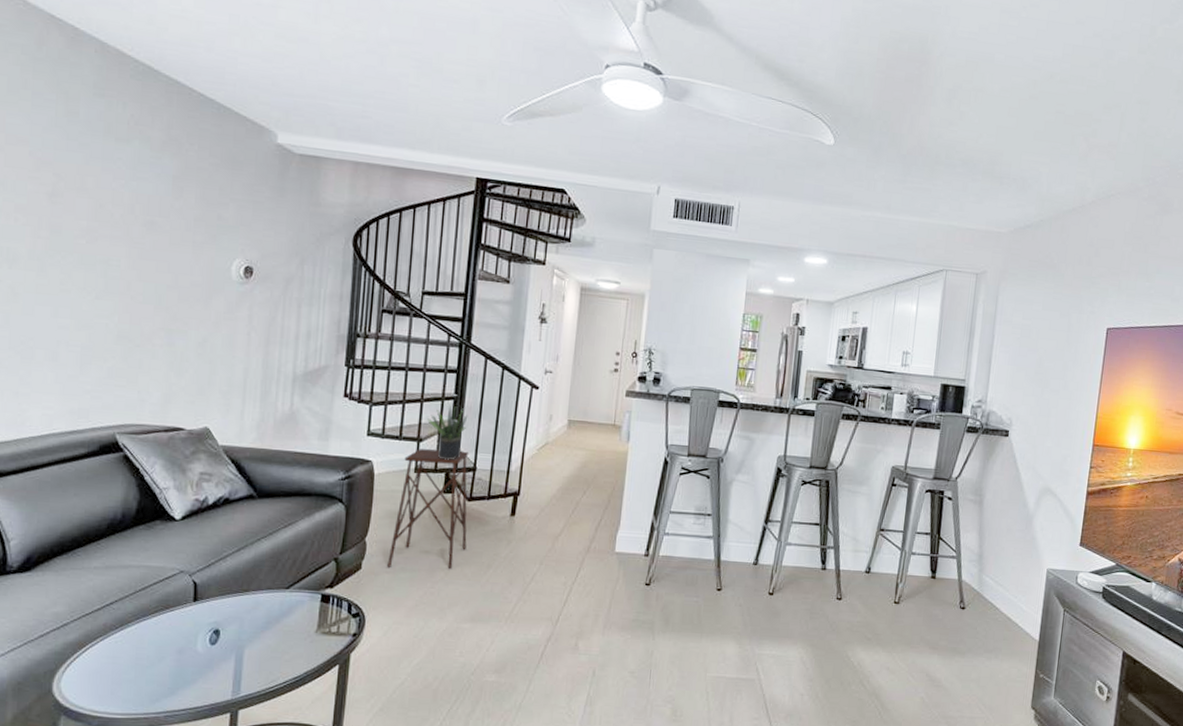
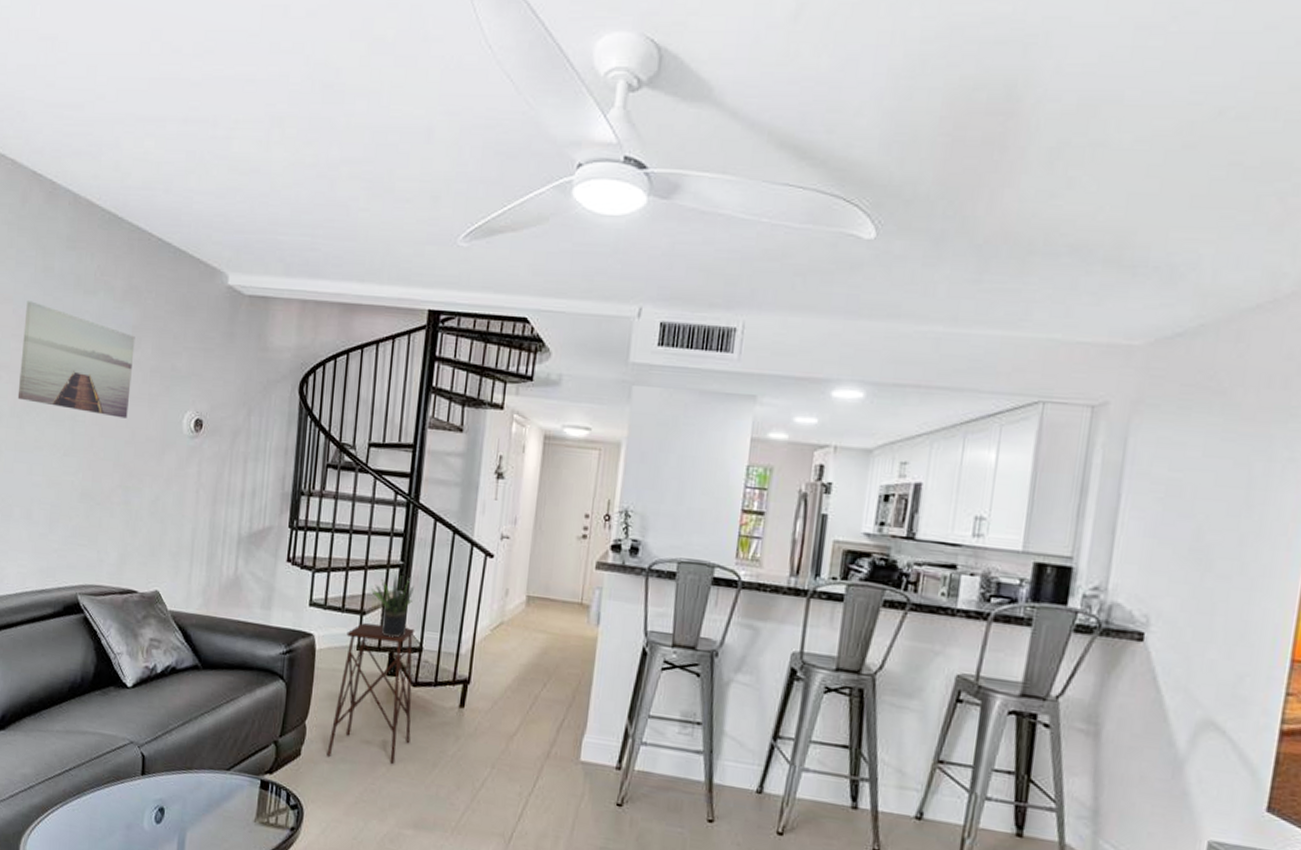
wall art: none [37,144,176,264] -> present [17,301,135,419]

